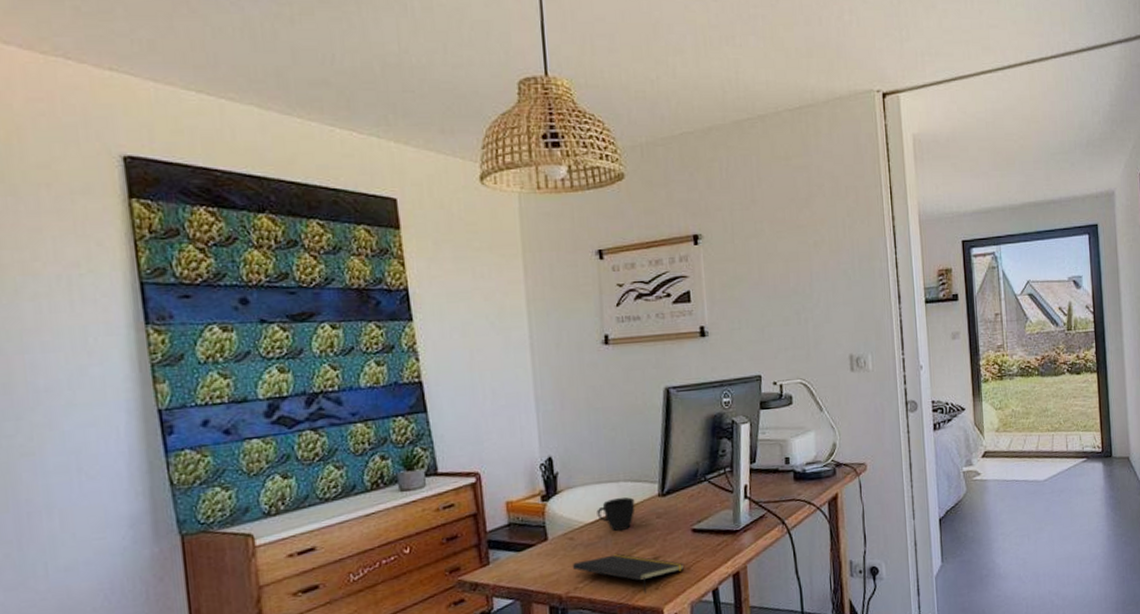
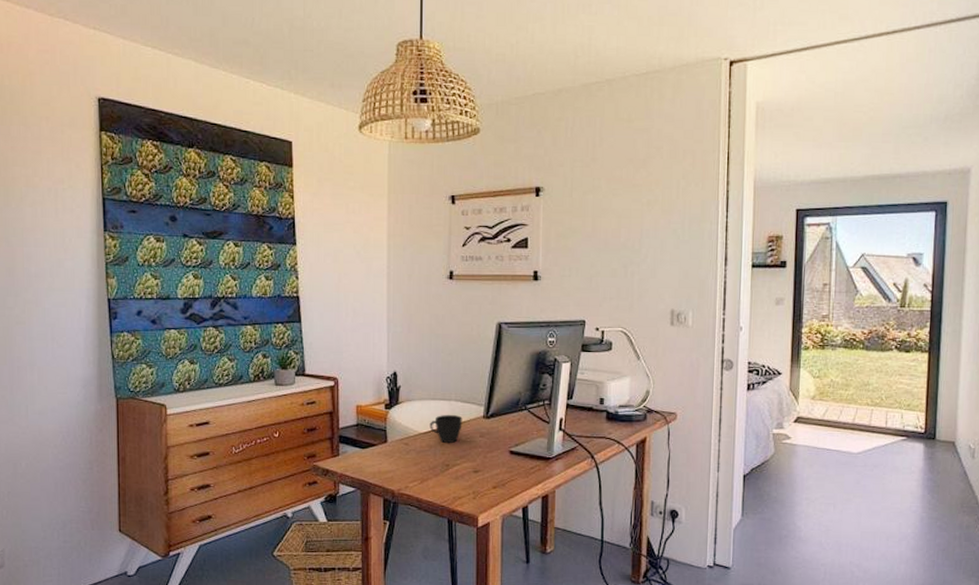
notepad: present [572,553,685,594] -> none [405,463,500,501]

